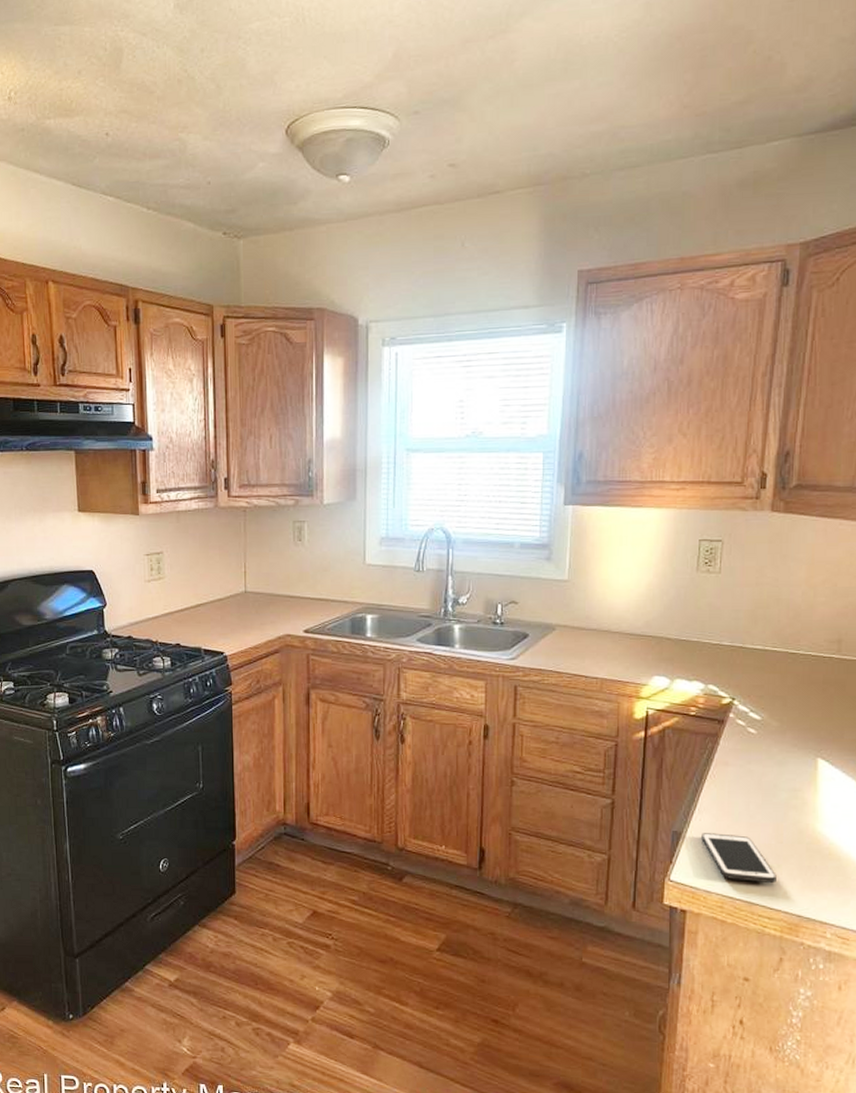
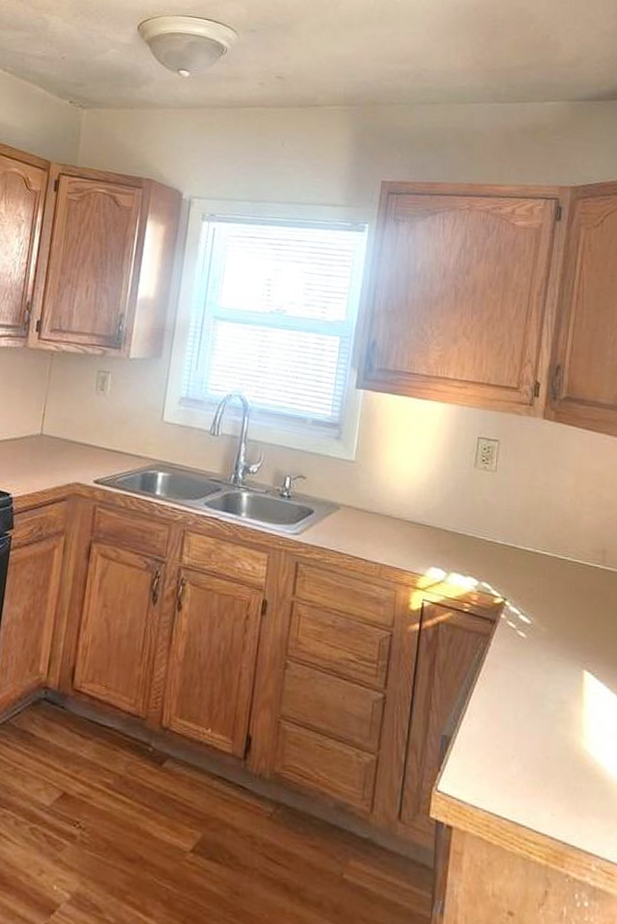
cell phone: present [701,833,777,884] -> none [470,740,543,804]

